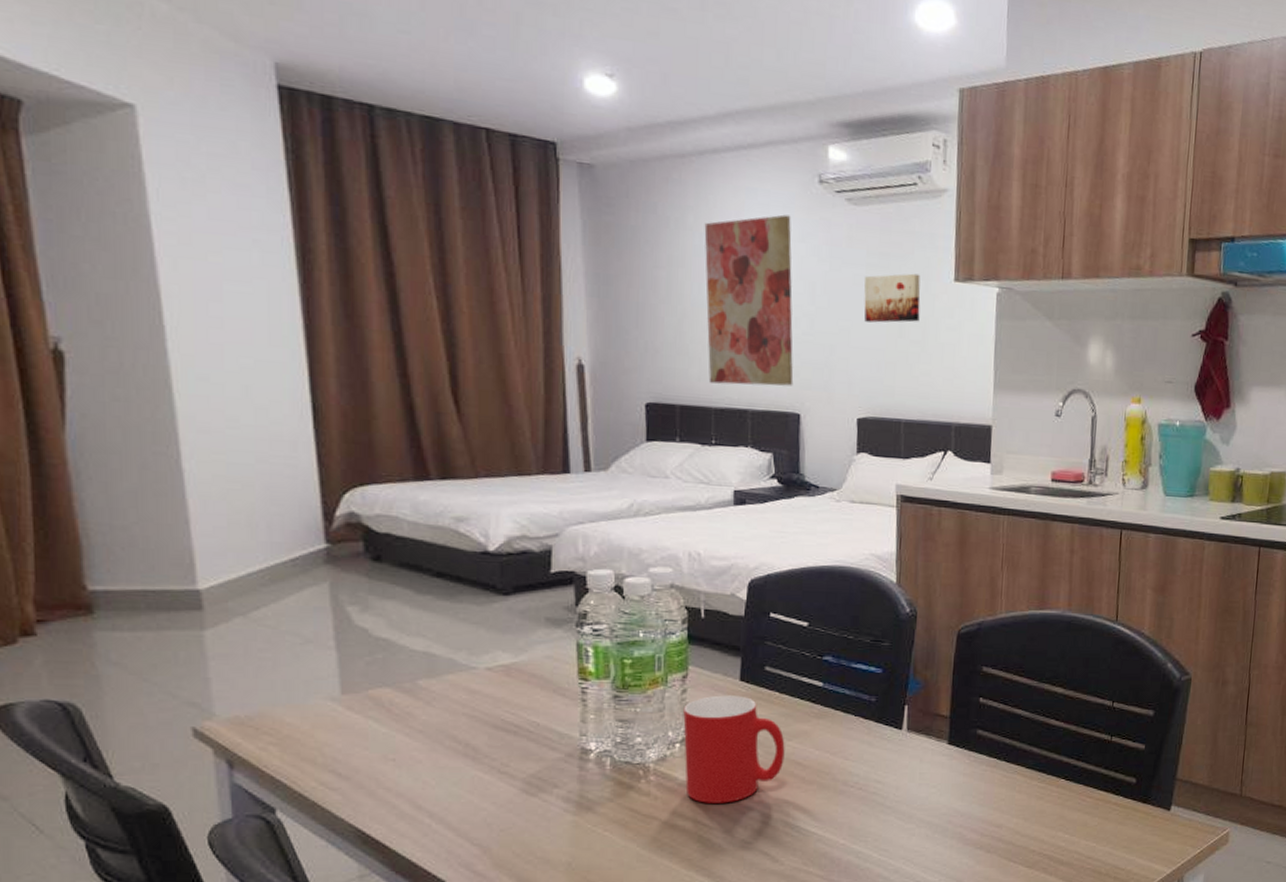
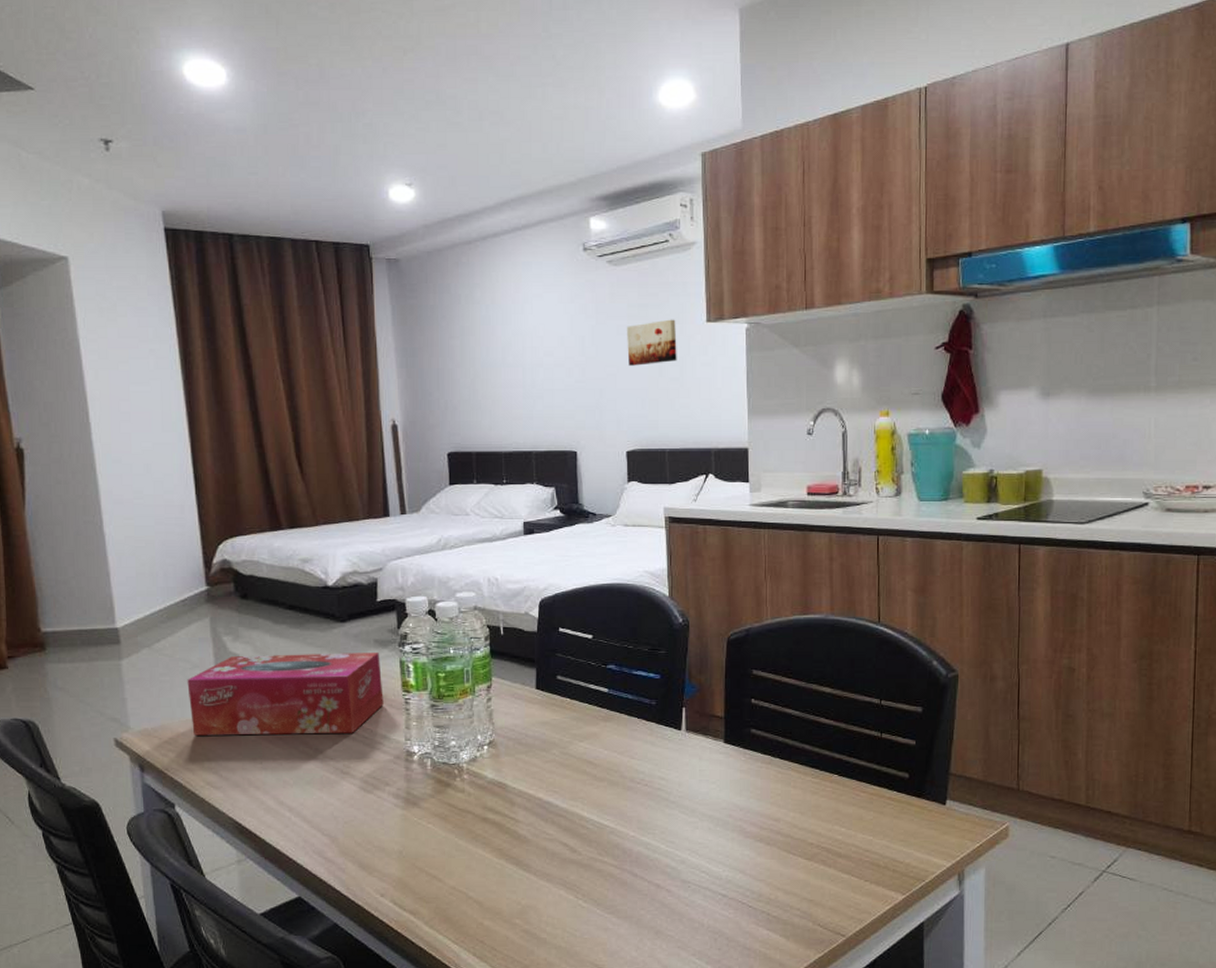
tissue box: none [296,630,555,727] -> present [187,653,384,736]
cup: present [683,695,785,803] -> none [489,702,577,799]
wall art: present [704,214,794,386] -> none [489,281,570,431]

